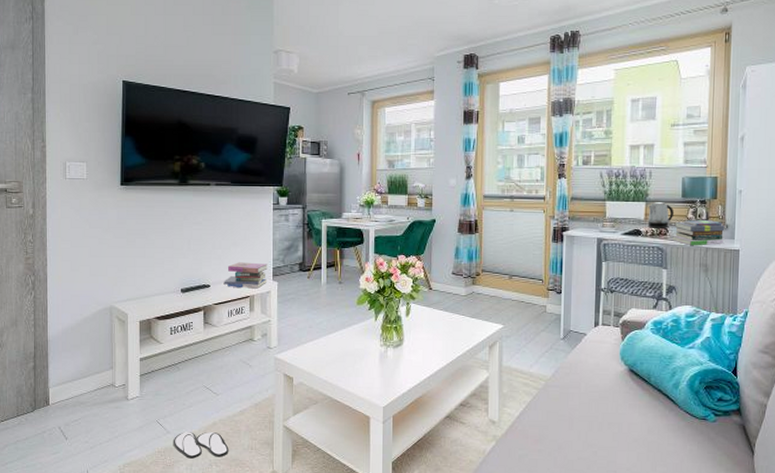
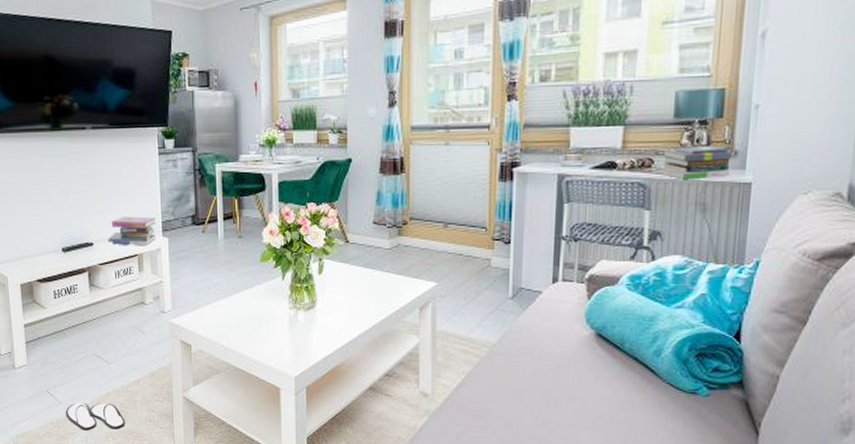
kettle: present [647,202,675,228] -> none [625,125,663,159]

